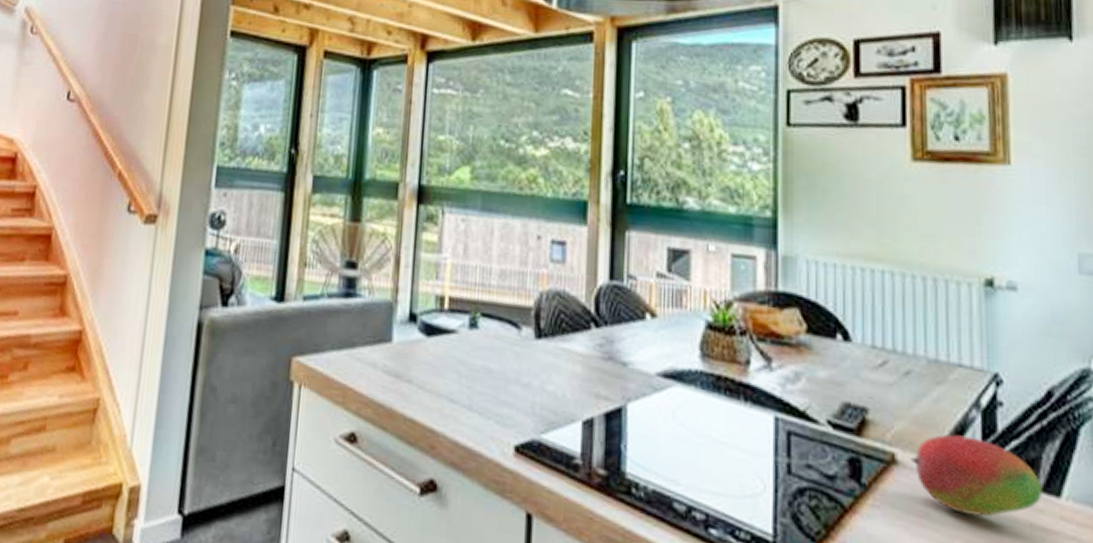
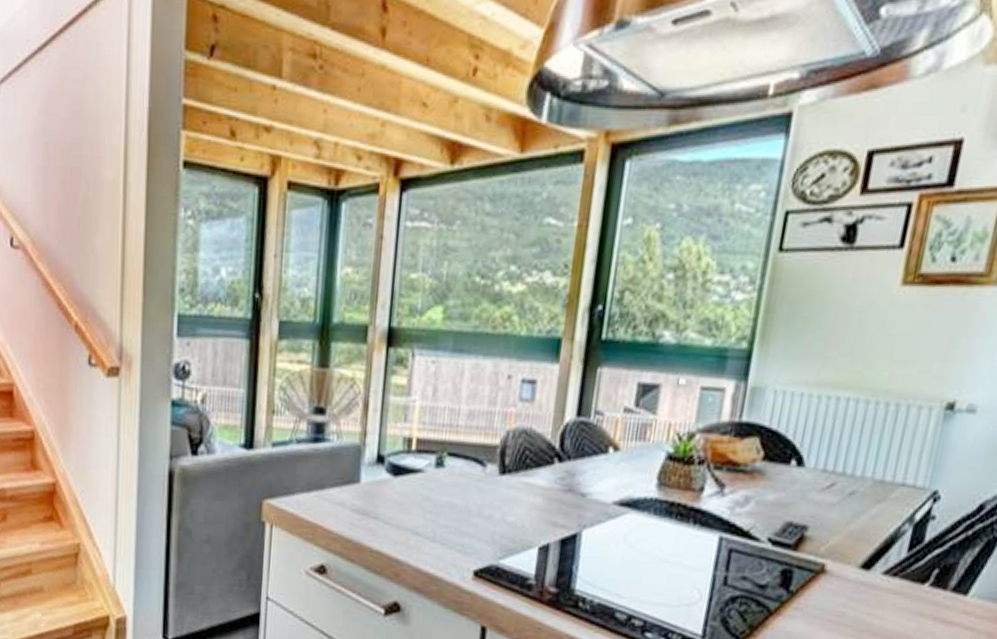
fruit: present [911,434,1042,517] -> none [838,546,953,614]

